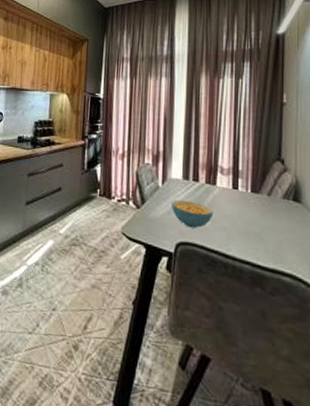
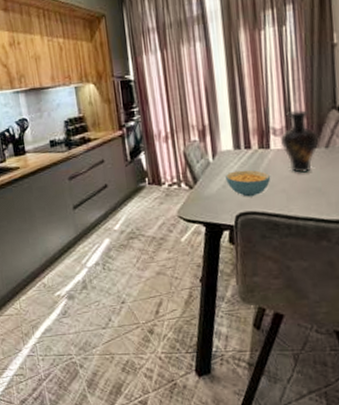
vase: none [227,155,262,216] -> present [281,110,319,173]

